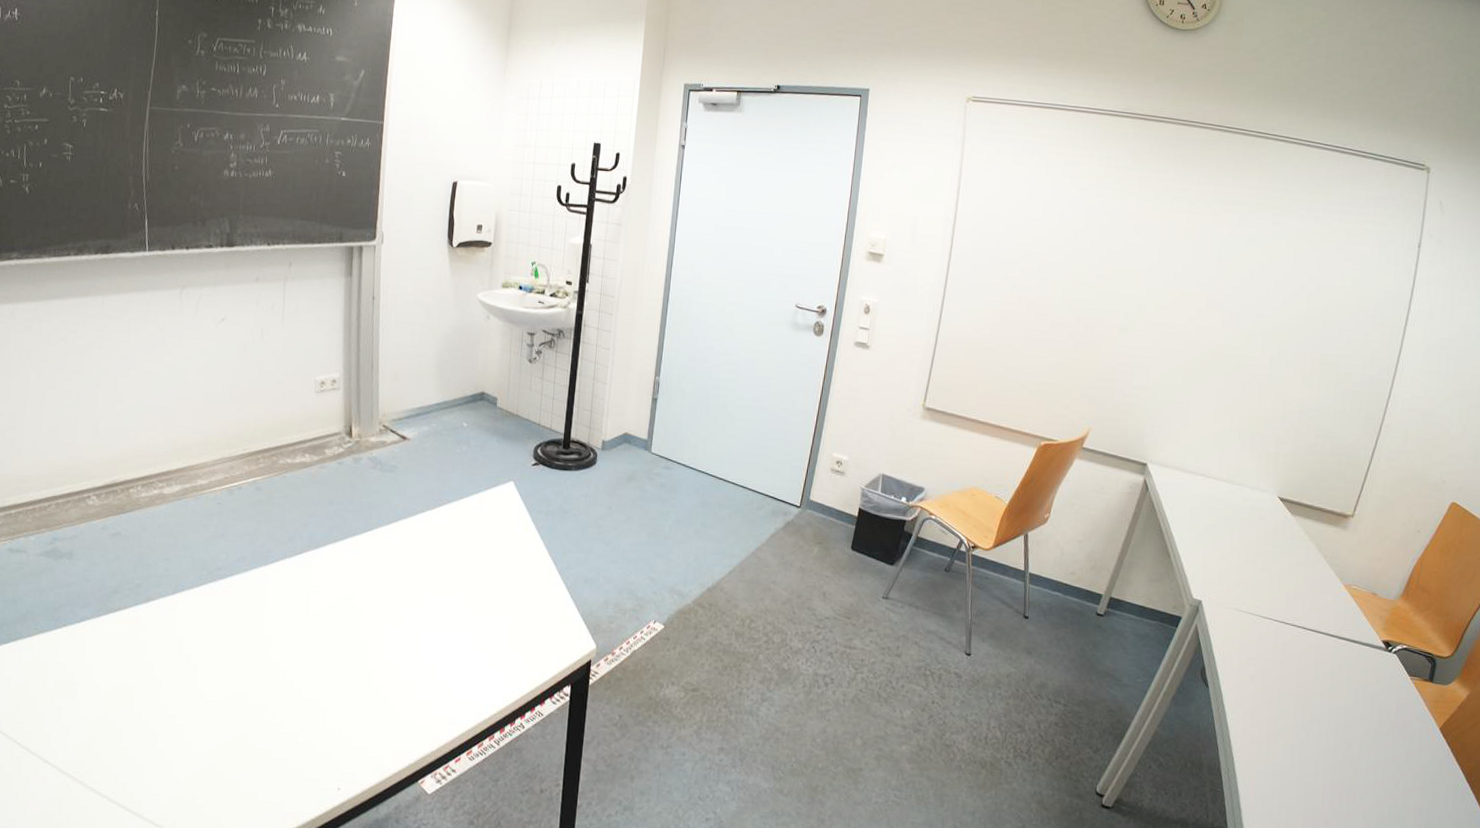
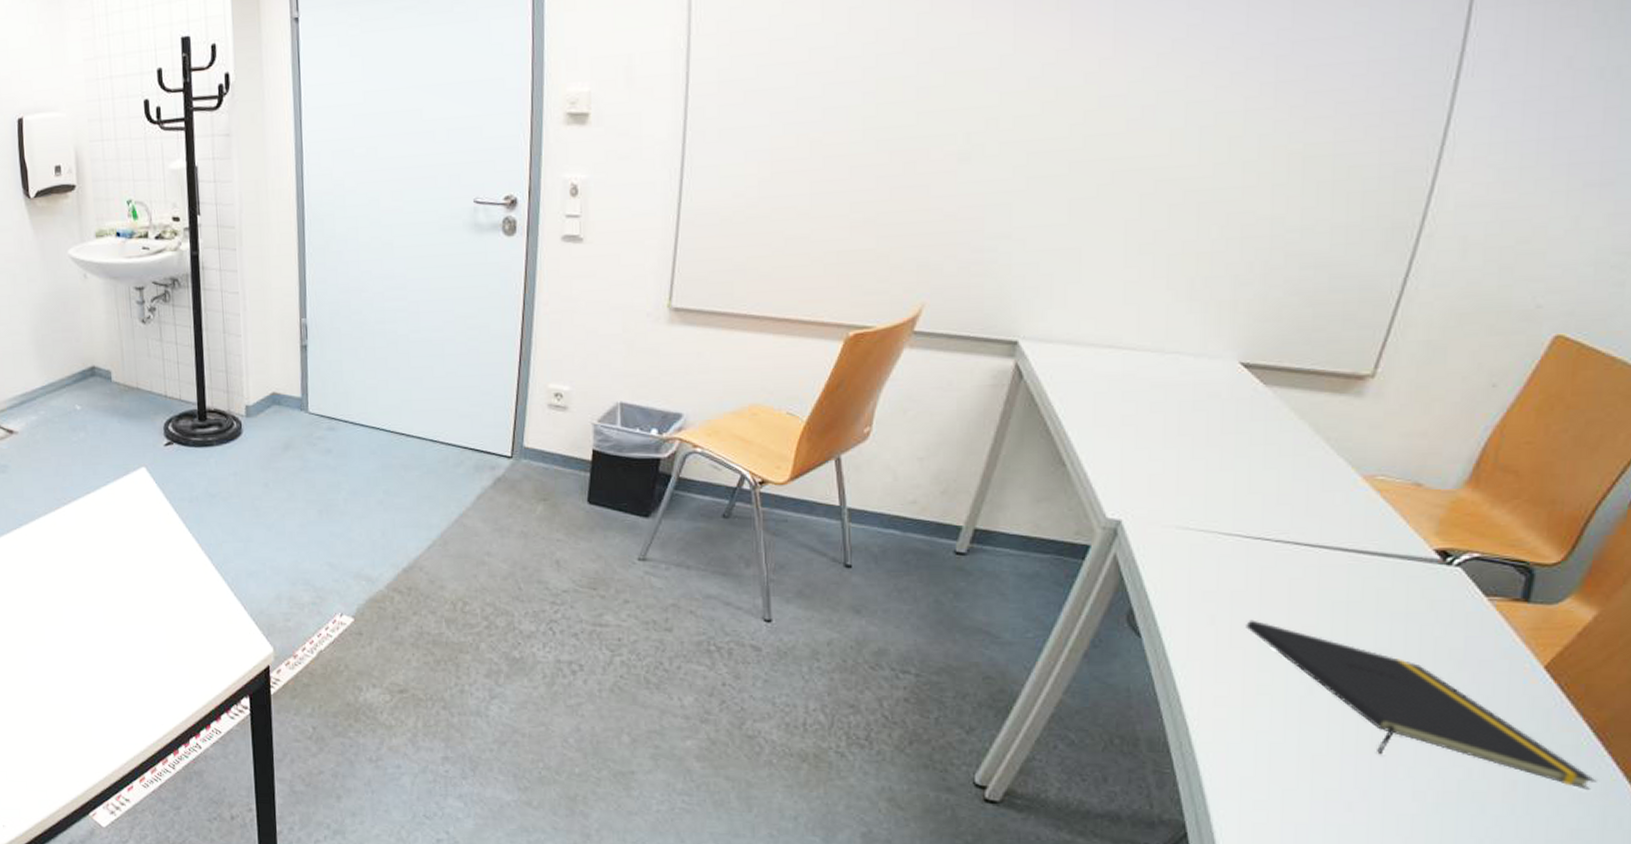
notepad: none [1272,681,1466,818] -> present [1246,619,1597,790]

